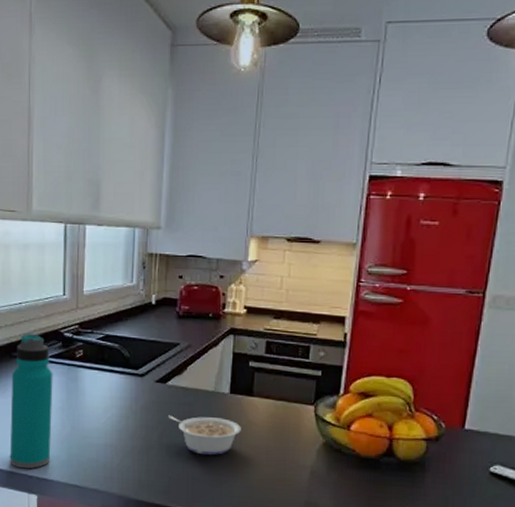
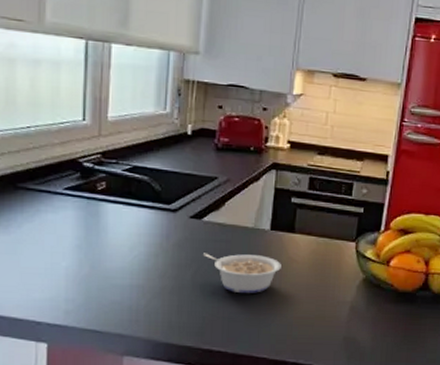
water bottle: present [10,333,53,469] -> none [13,162,69,315]

